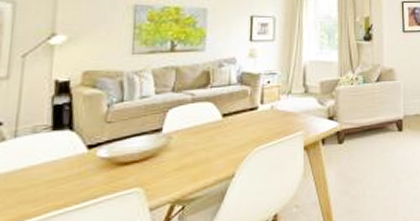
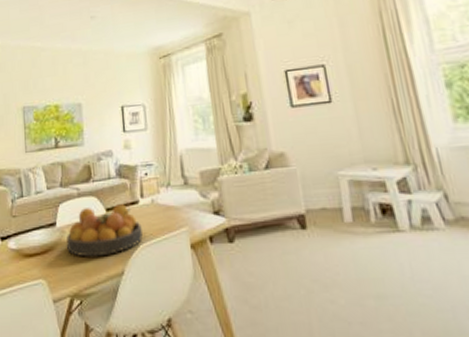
fruit bowl: none [173,110,258,163] -> present [67,204,143,257]

